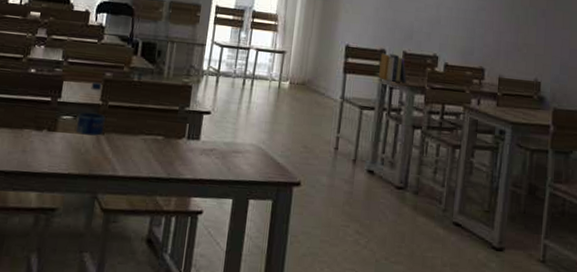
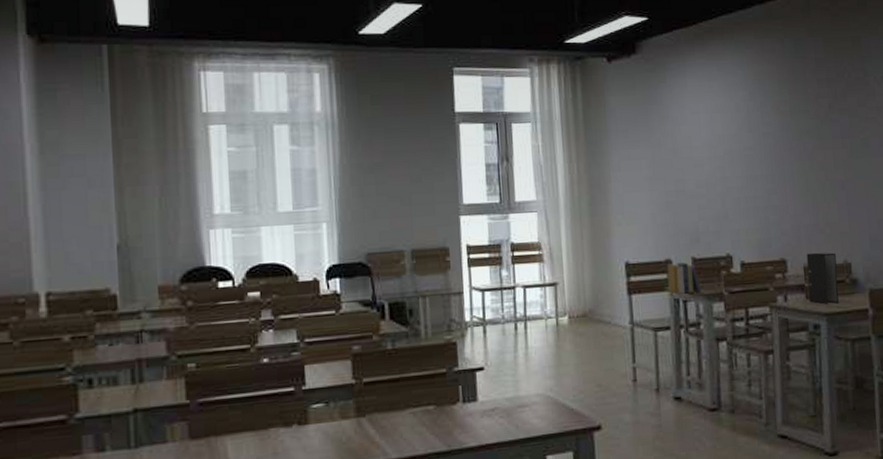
water bottle: present [75,82,106,136] -> none [330,358,364,422]
binder: none [499,66,528,115] -> present [806,252,839,305]

